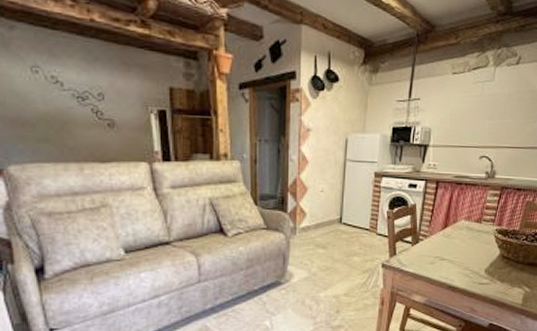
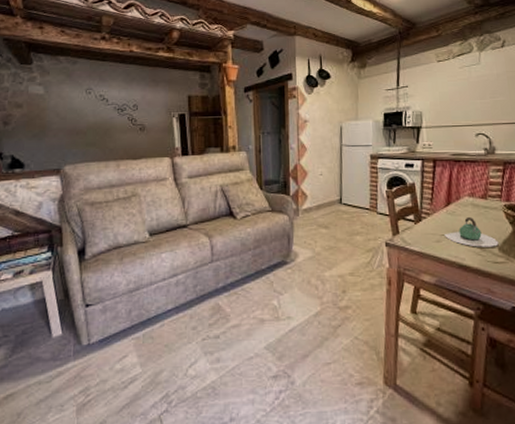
teapot: none [437,239,486,269] -> present [443,216,499,247]

